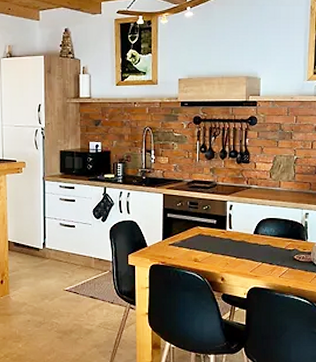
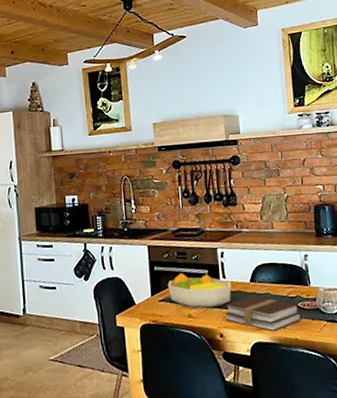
fruit bowl: none [178,222,236,254] -> present [168,273,232,308]
book: none [227,246,296,278] -> present [224,295,302,331]

